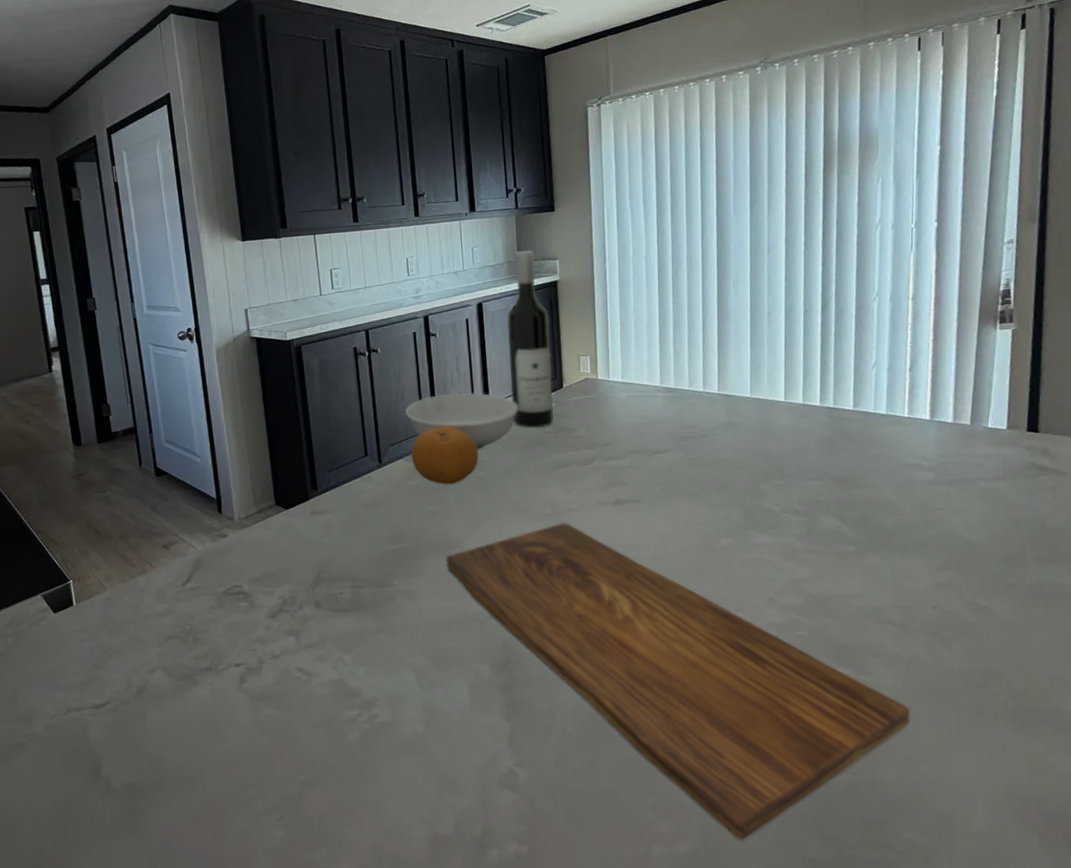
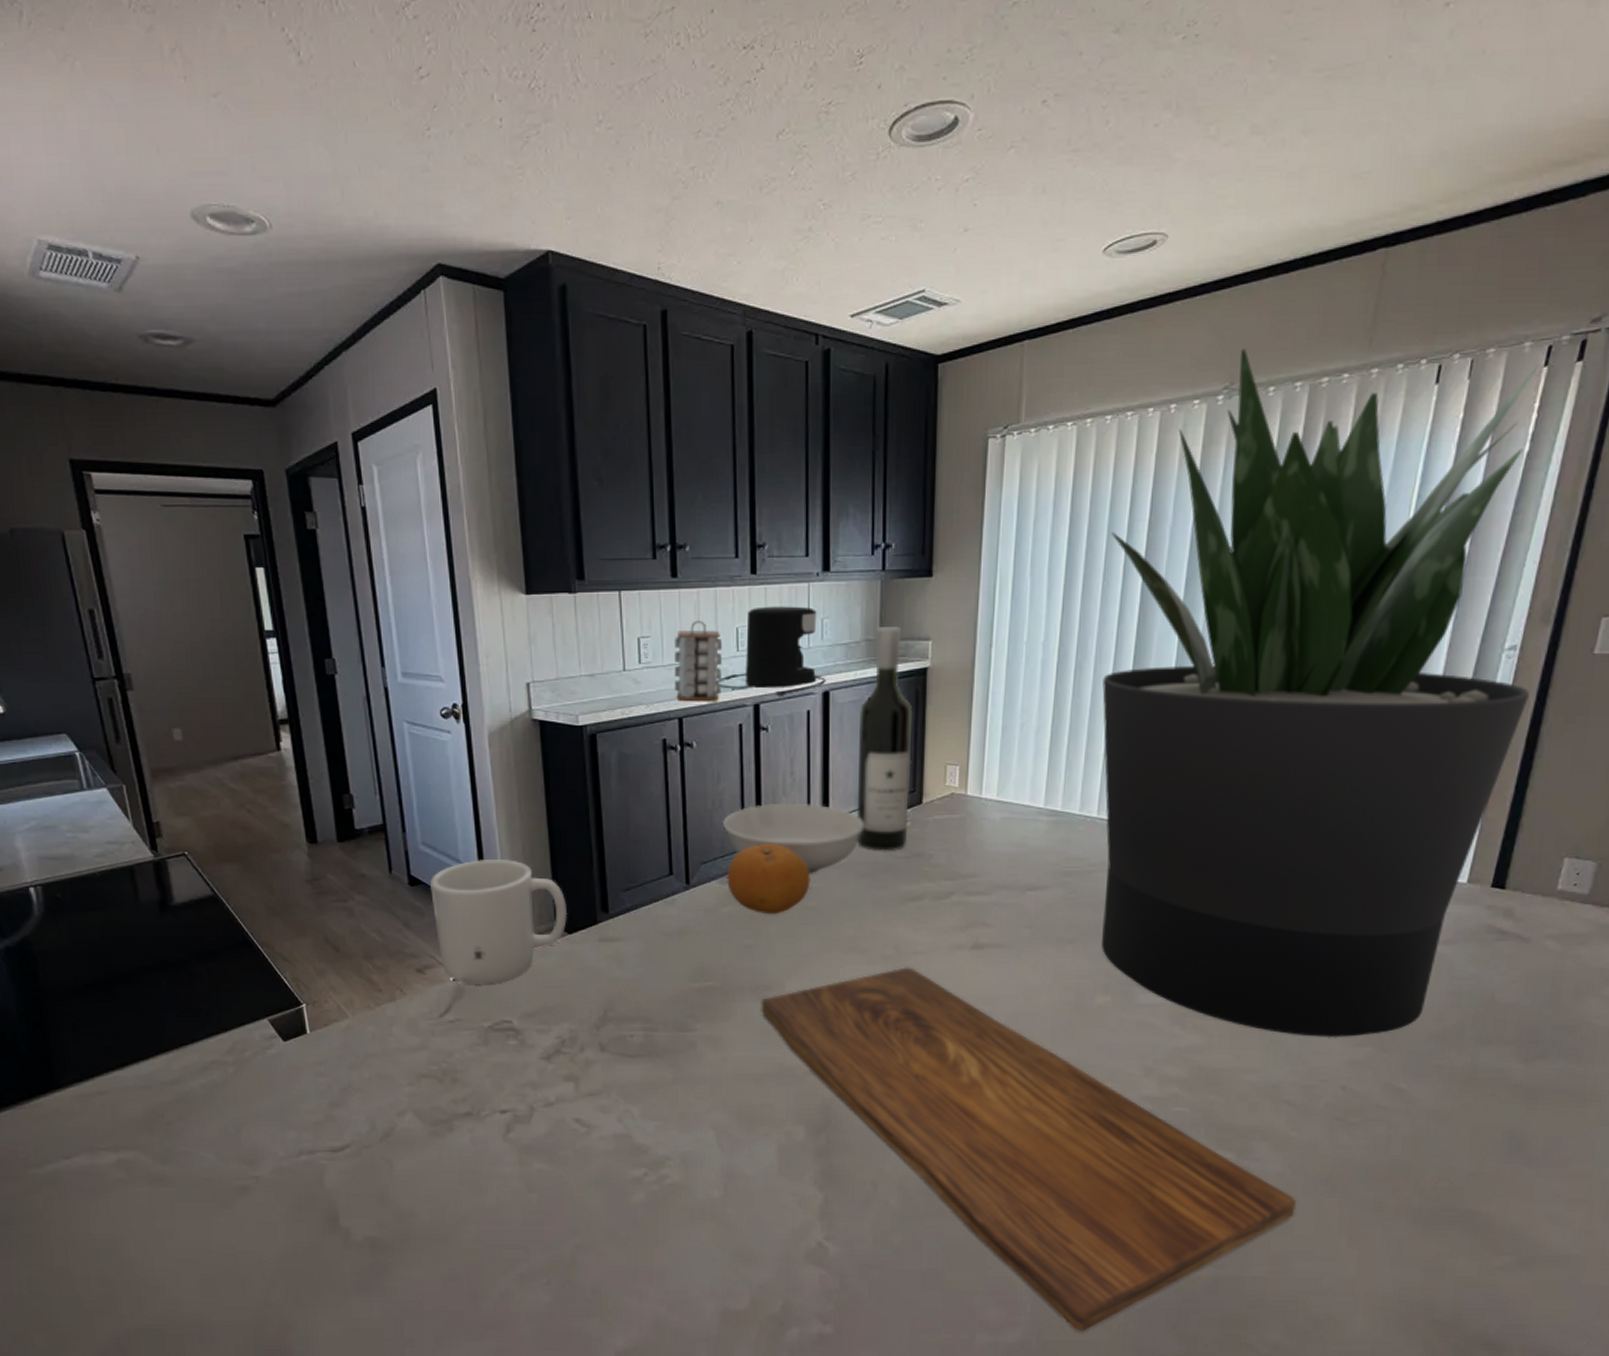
mug: none [173,449,285,557] -> present [430,858,568,986]
spice rack: none [359,254,398,317] -> present [673,620,722,702]
coffee maker: none [393,239,479,309] -> present [716,606,826,696]
planter: none [688,33,1030,565] -> present [1102,348,1540,1038]

